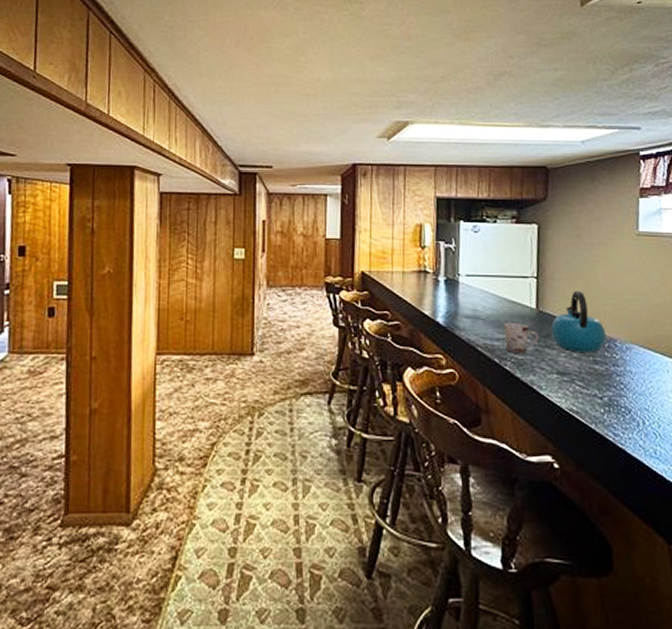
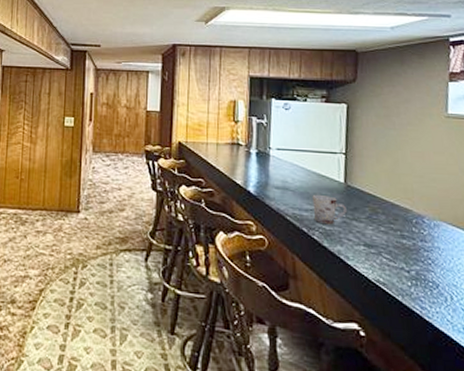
kettle: present [551,291,607,354] -> none [359,168,415,228]

